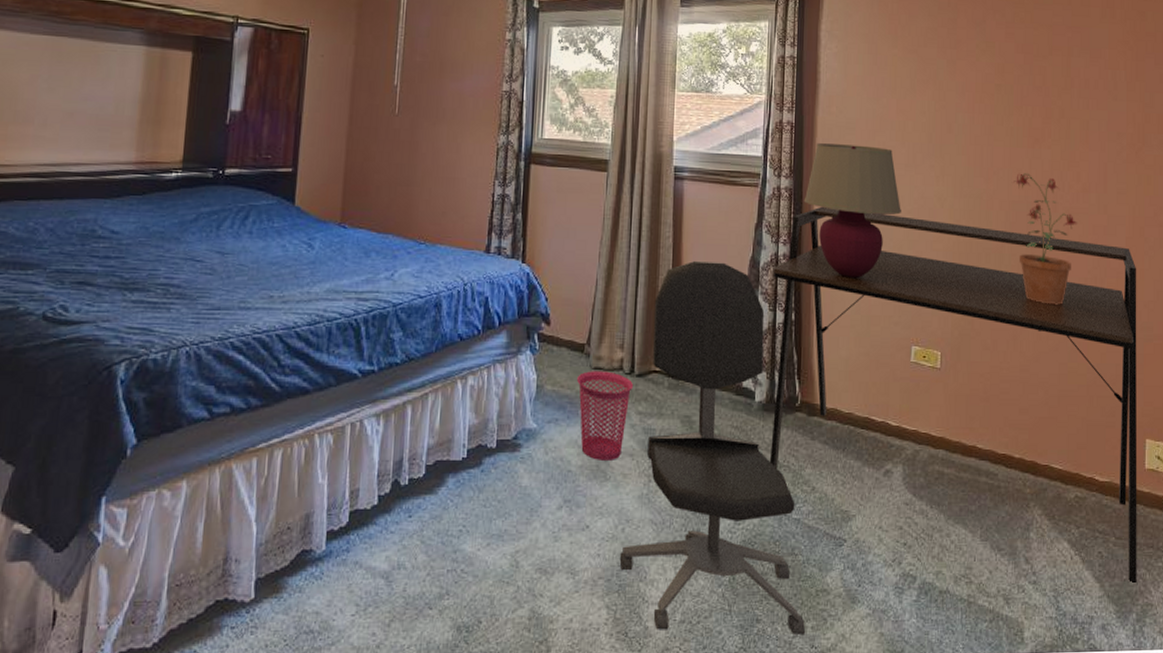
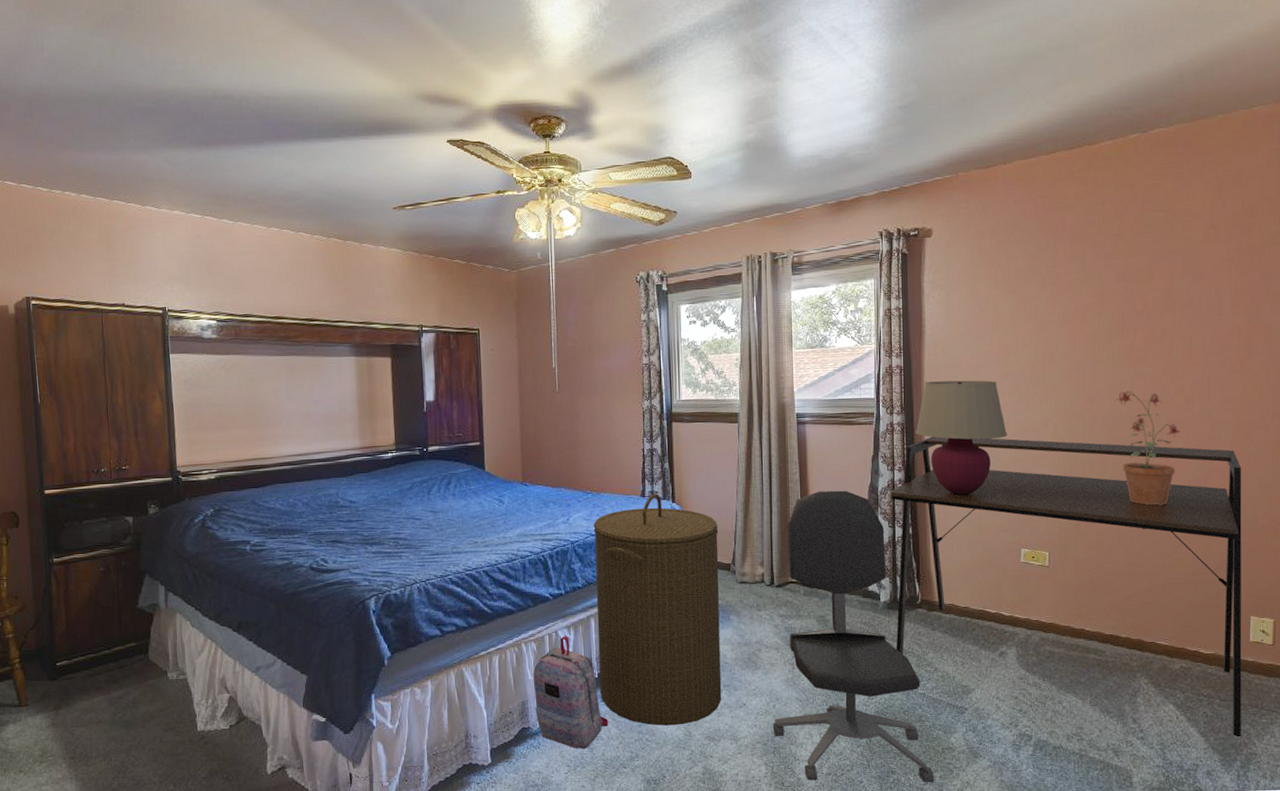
backpack: none [322,425,416,583] -> present [533,635,609,750]
laundry hamper: none [409,250,574,552] -> present [593,493,722,726]
waste basket: present [576,371,634,460] -> none [725,584,775,654]

